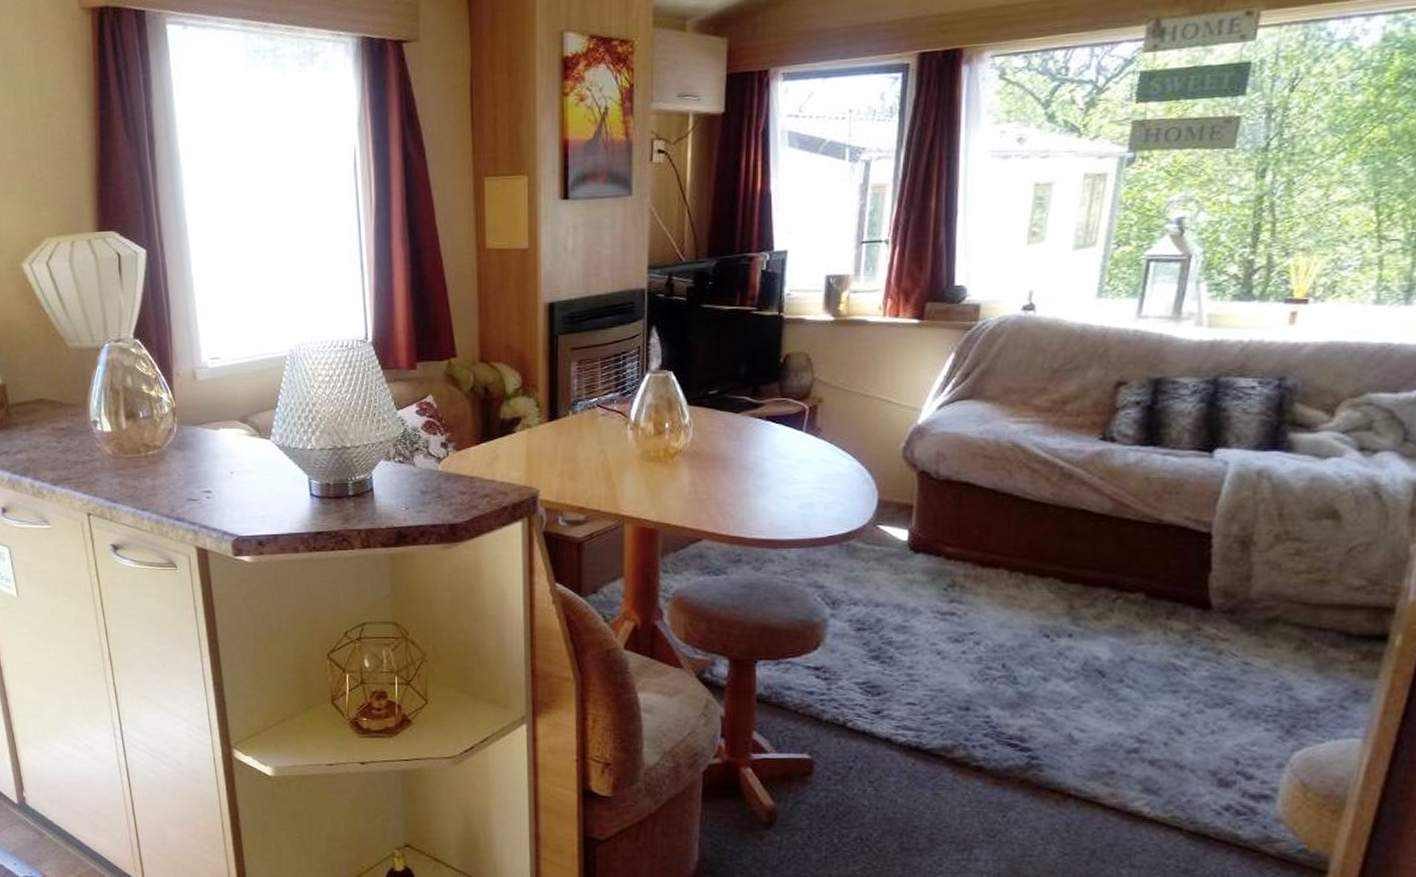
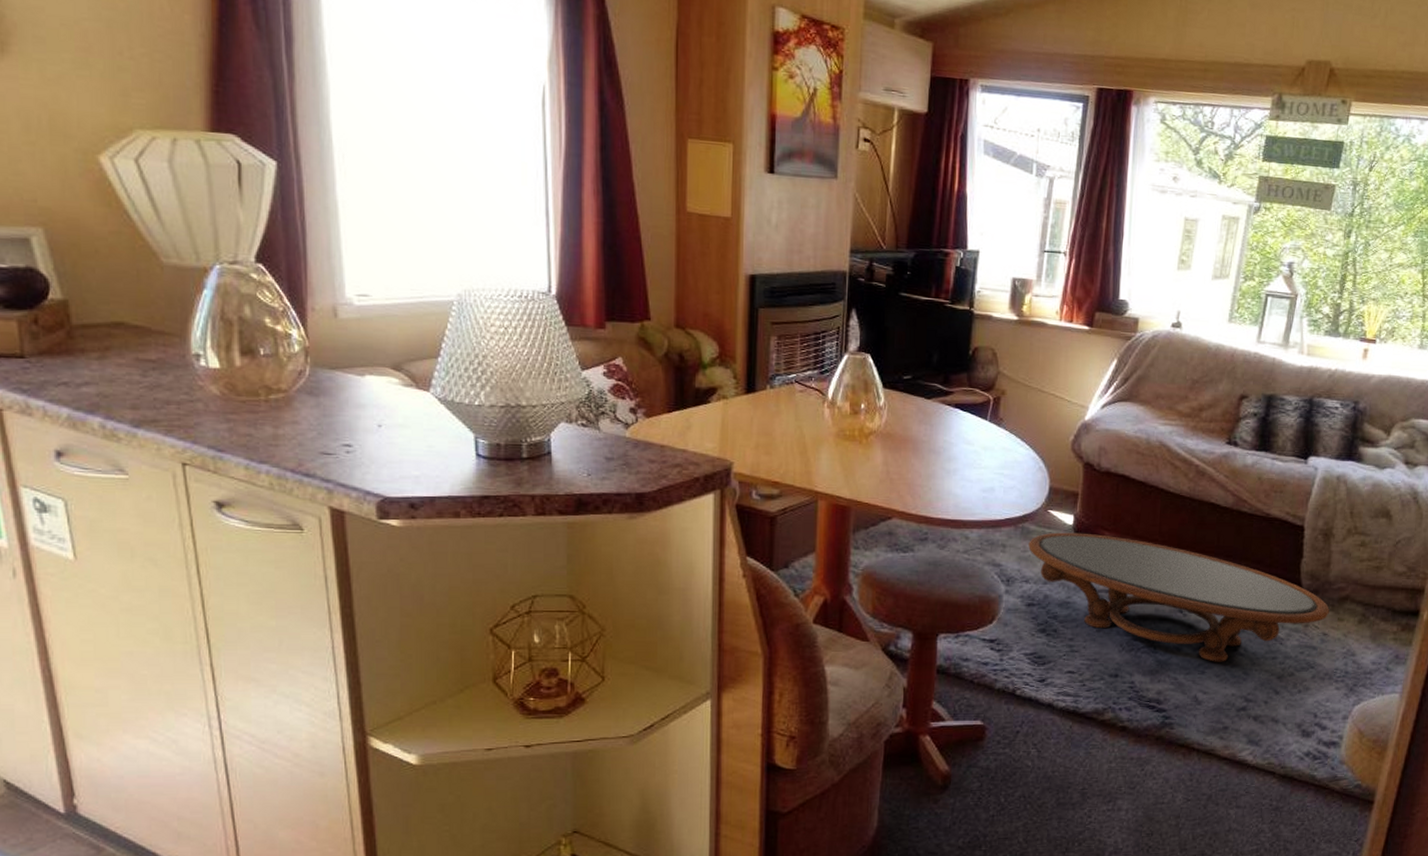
coffee table: none [856,549,1252,695] -> present [1028,532,1329,662]

